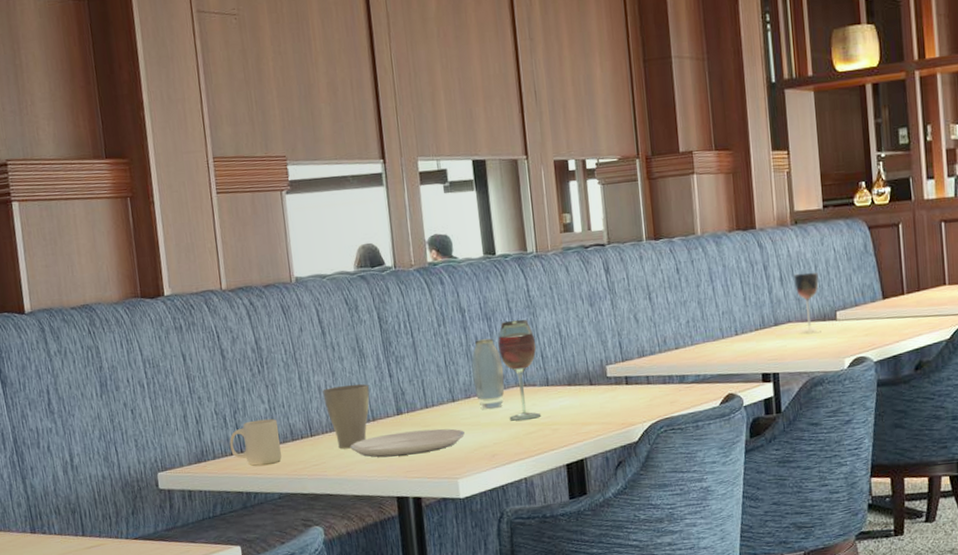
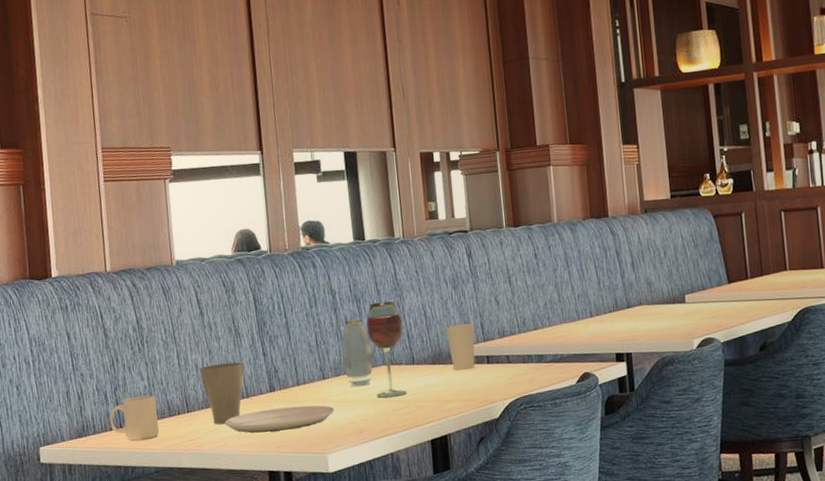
cup: none [581,342,613,393] -> present [445,323,475,371]
wineglass: present [794,272,821,335] -> none [644,258,671,317]

